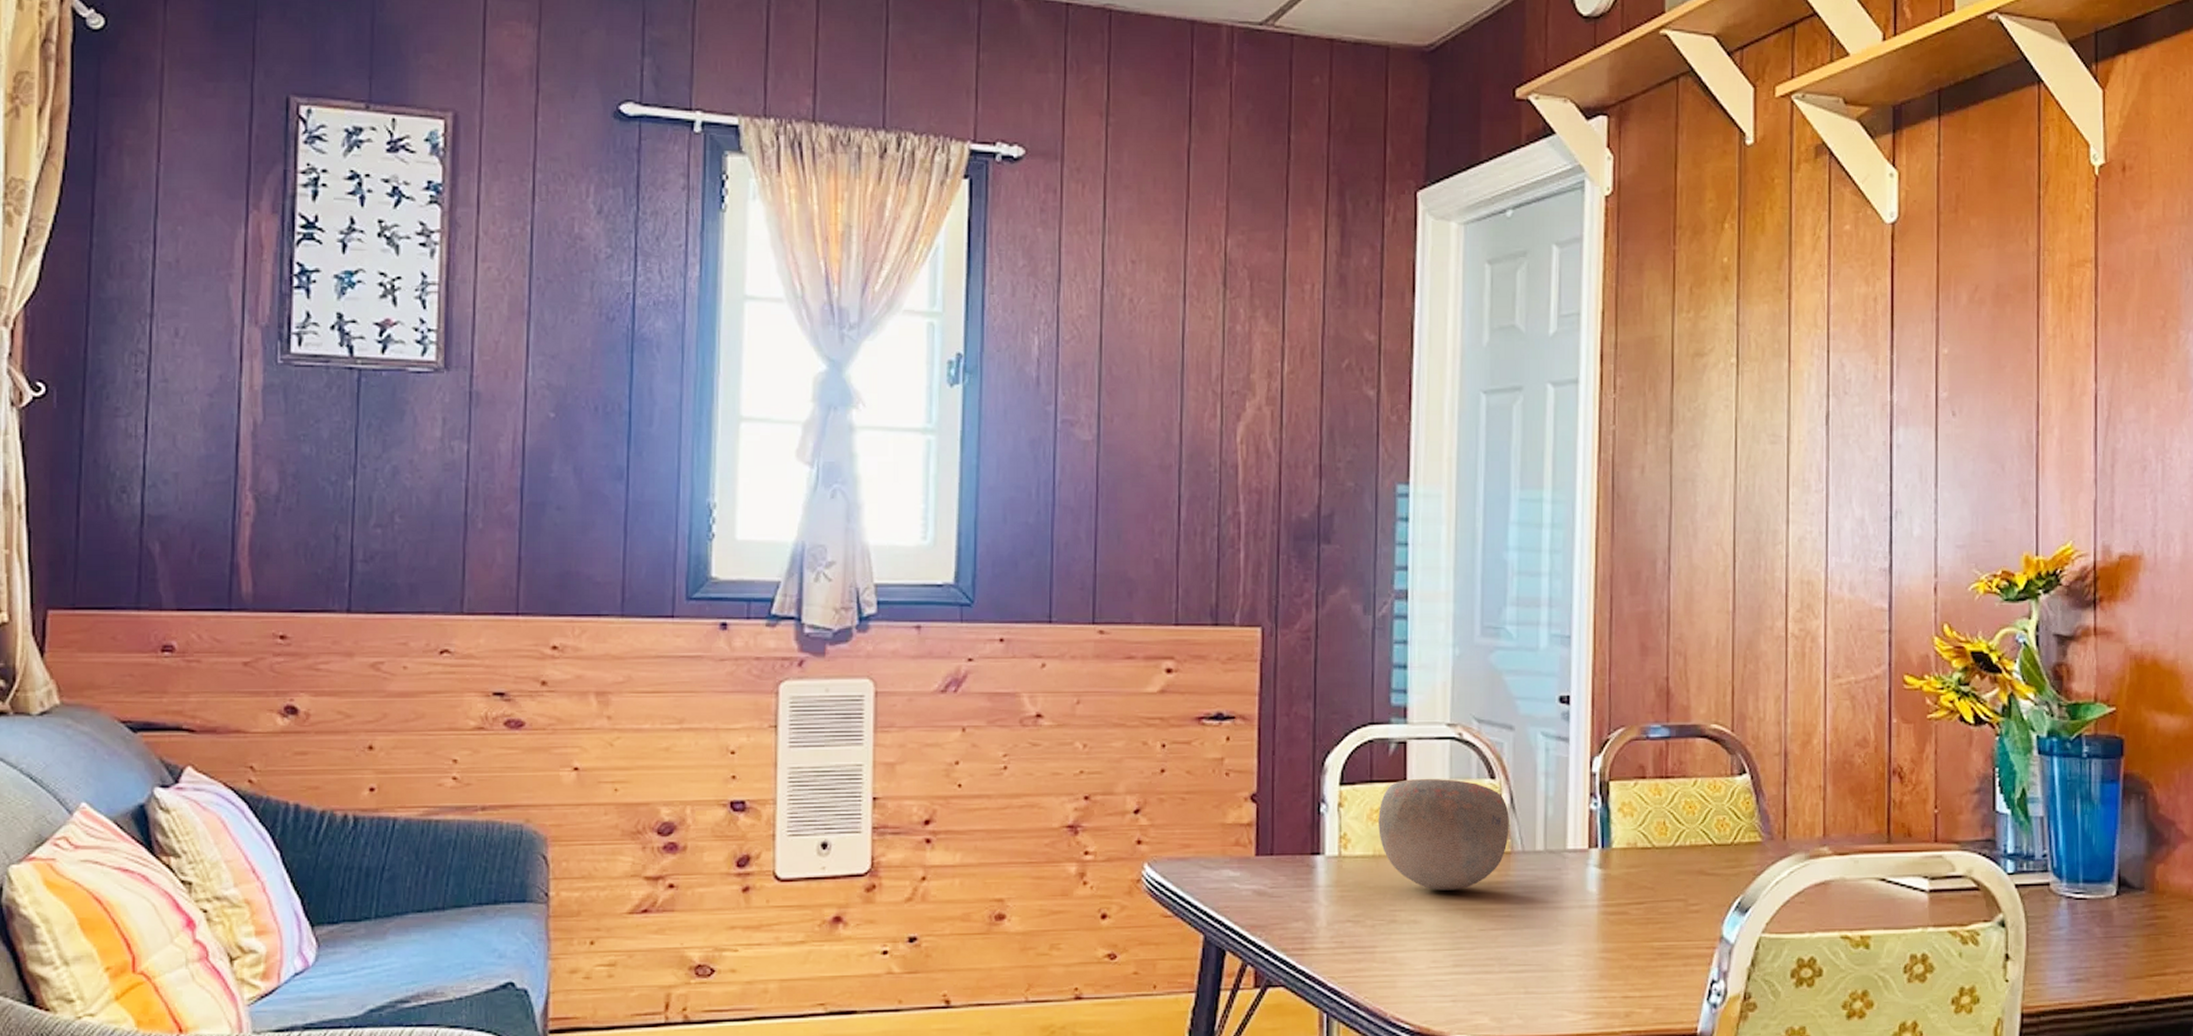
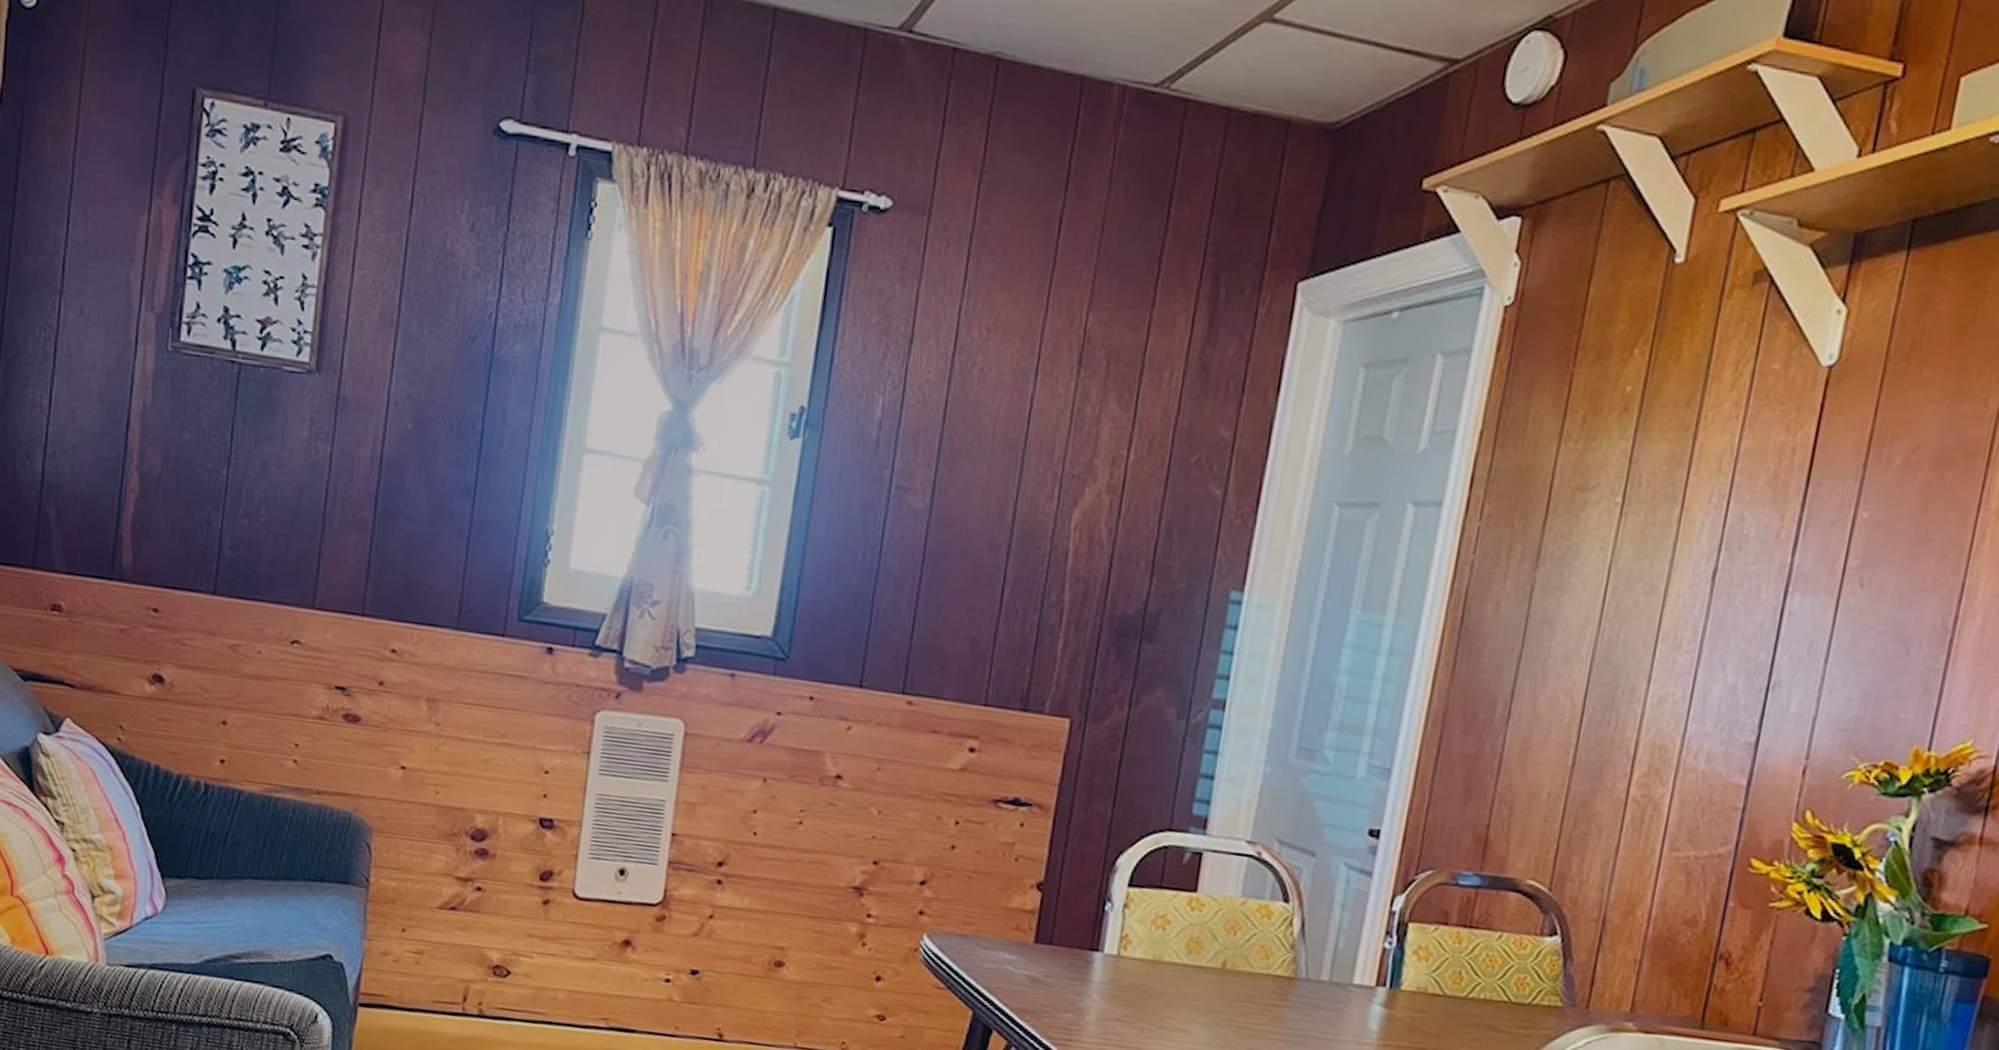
bowl: present [1378,779,1509,891] -> none [1161,890,1298,1007]

